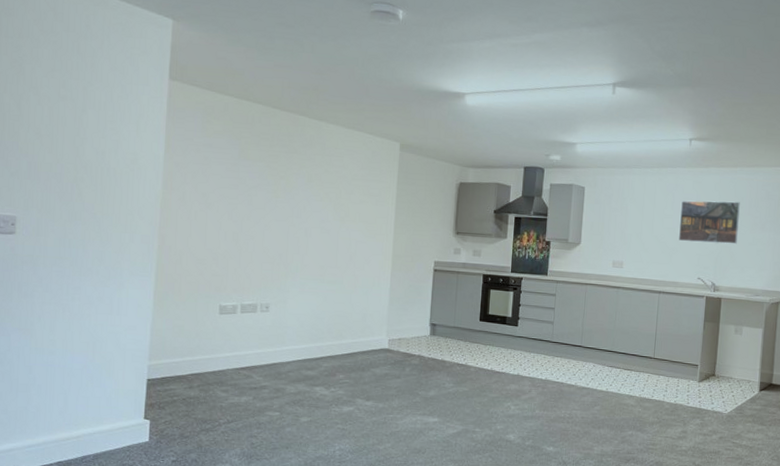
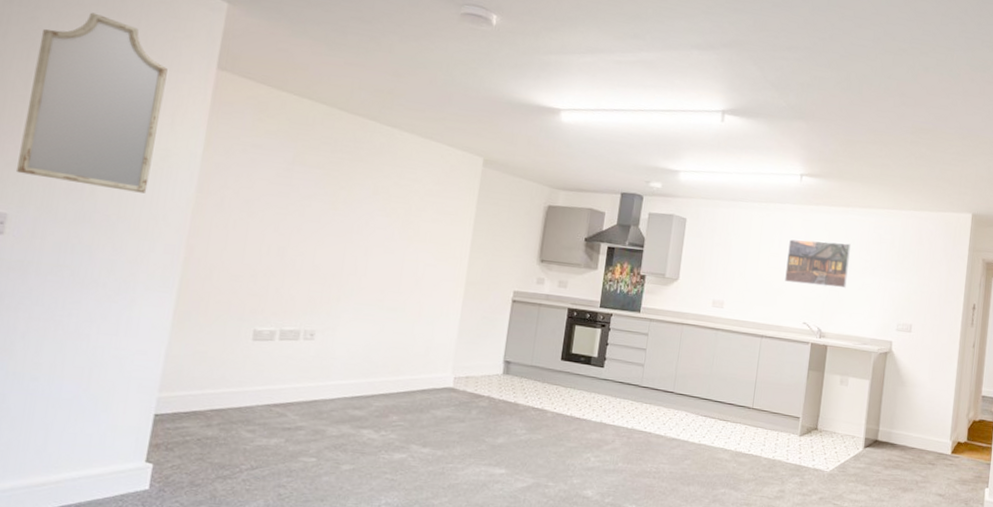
home mirror: none [19,38,129,193] -> present [15,12,168,193]

